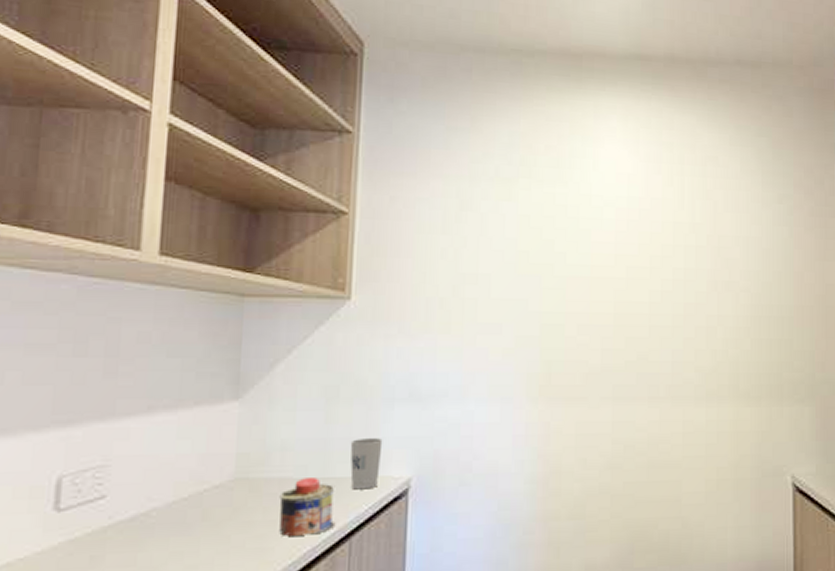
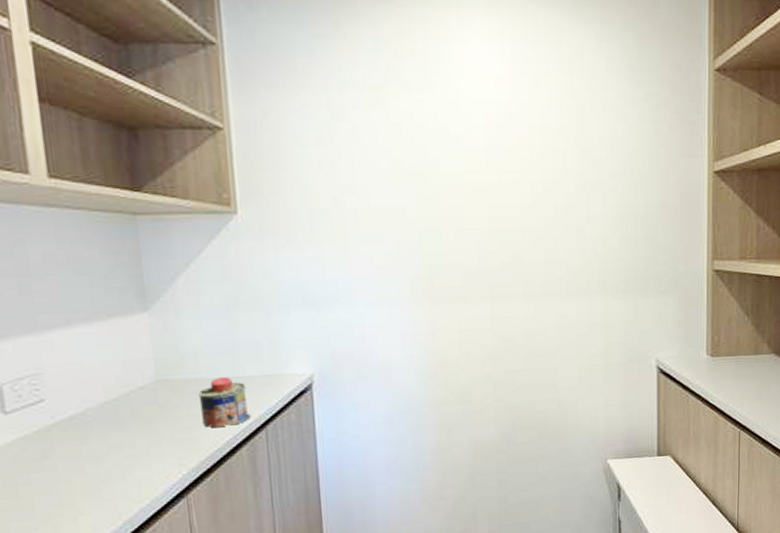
cup: present [350,438,383,490] -> none [254,341,285,386]

